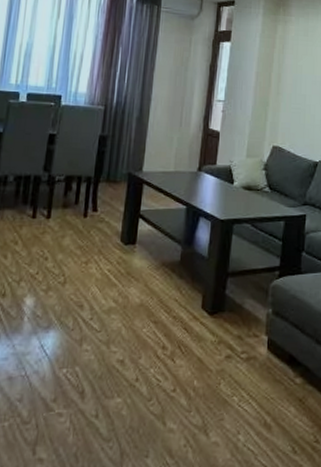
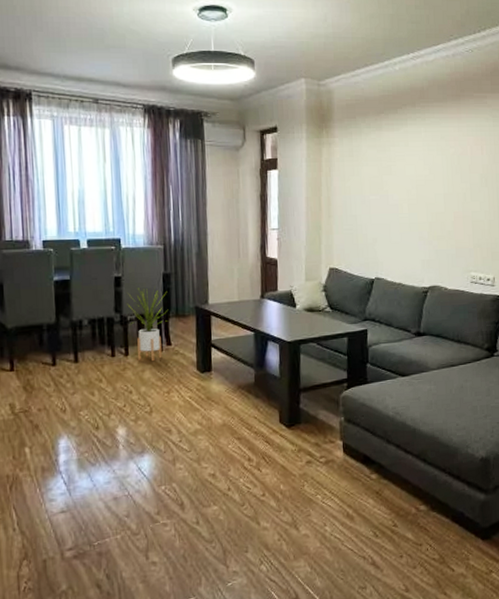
house plant: none [56,148,102,226] -> present [126,288,169,361]

